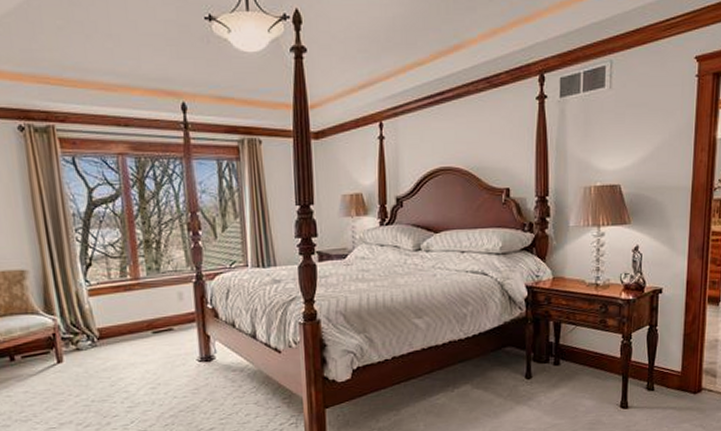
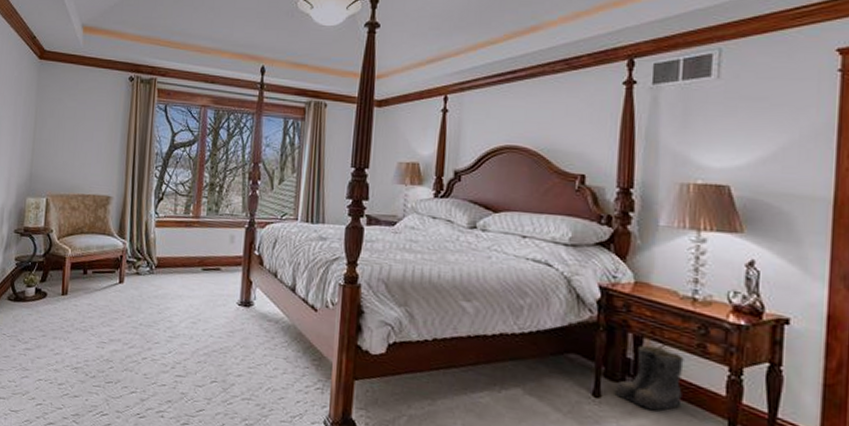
boots: none [542,328,591,380] -> present [614,345,684,411]

